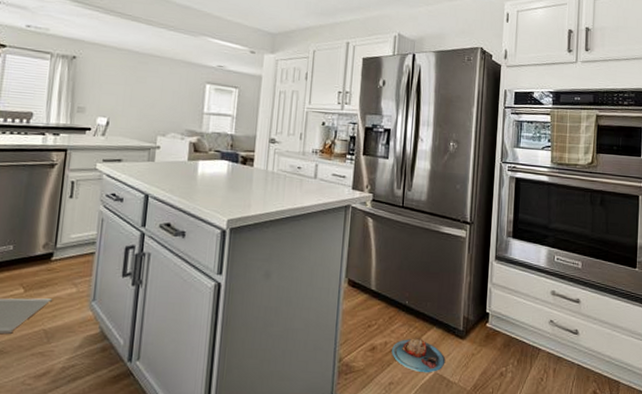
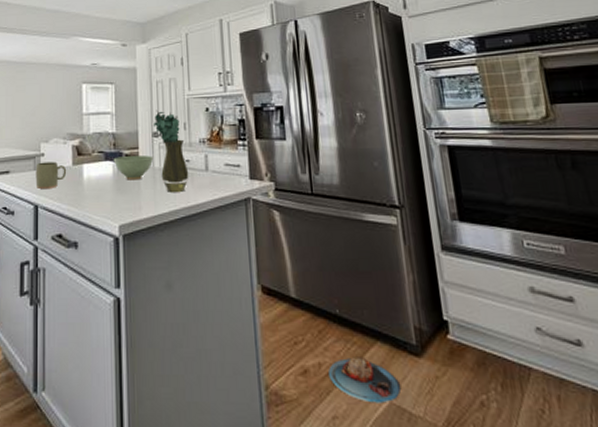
mug: none [148,154,182,180] -> present [35,161,67,188]
bowl: none [229,157,268,181] -> present [113,155,154,180]
vase: none [272,118,299,195] -> present [154,110,189,192]

